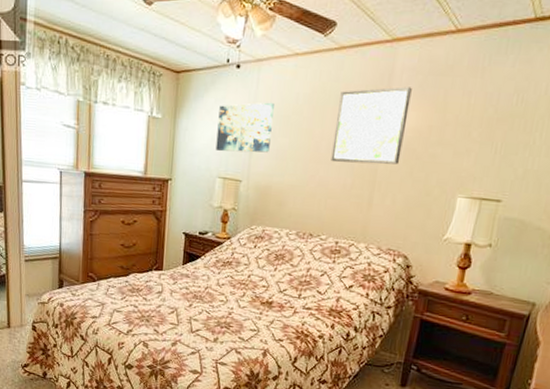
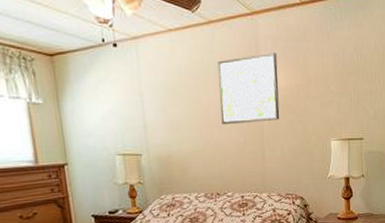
wall art: present [215,102,274,153] -> none [104,77,163,130]

